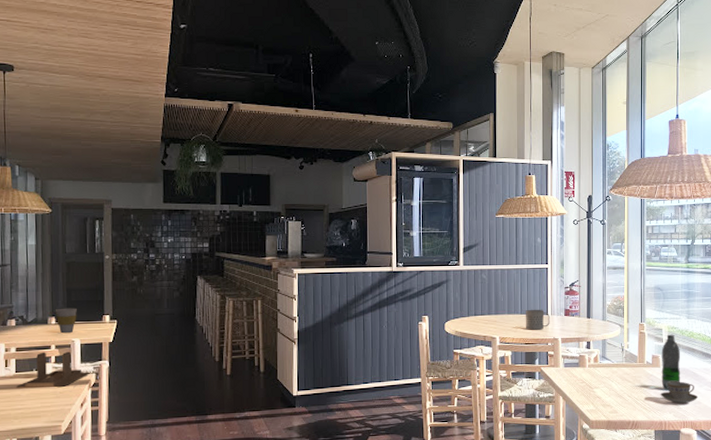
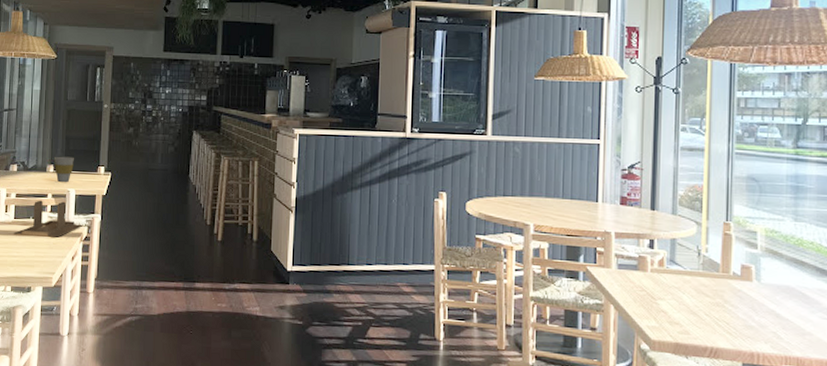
mug: present [525,309,550,330] -> none [567,193,601,220]
teacup: present [660,381,699,405] -> none [751,301,809,334]
bottle: present [661,334,681,390] -> none [753,239,783,313]

